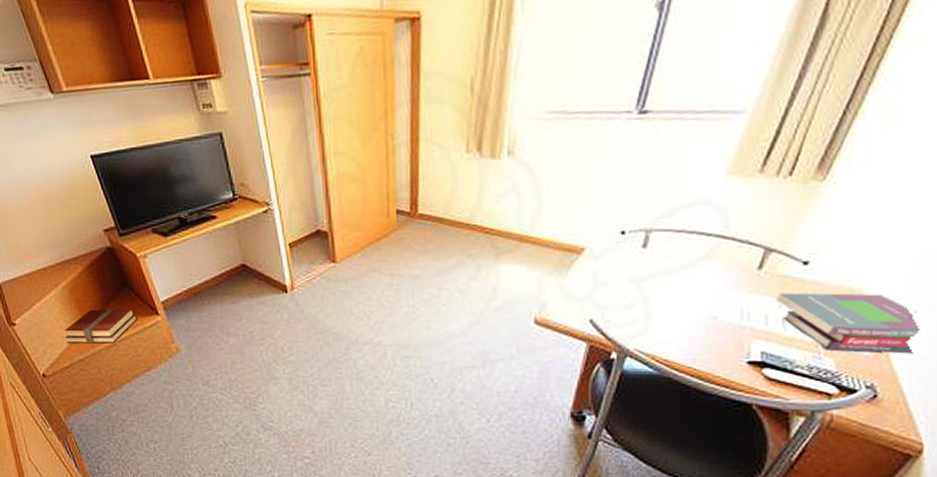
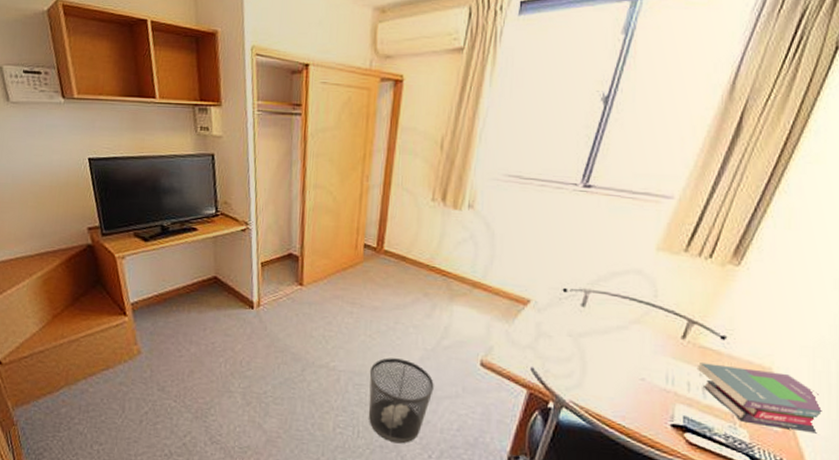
books: present [64,309,138,344] -> none [29,302,105,338]
waste bin: none [416,326,486,411] -> present [369,357,434,444]

